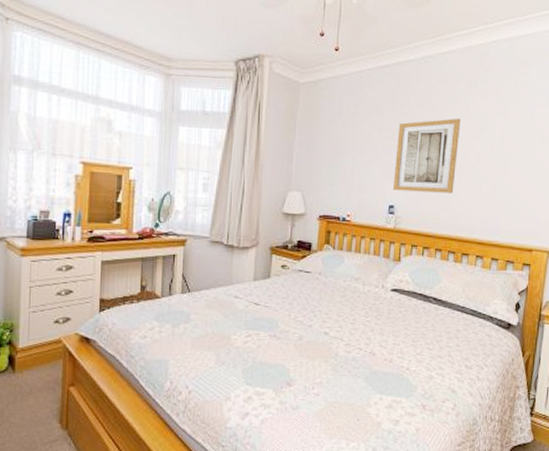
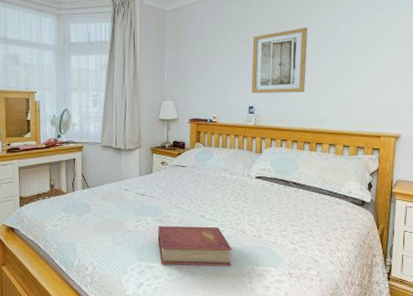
book: none [270,343,358,394] -> present [157,226,232,266]

